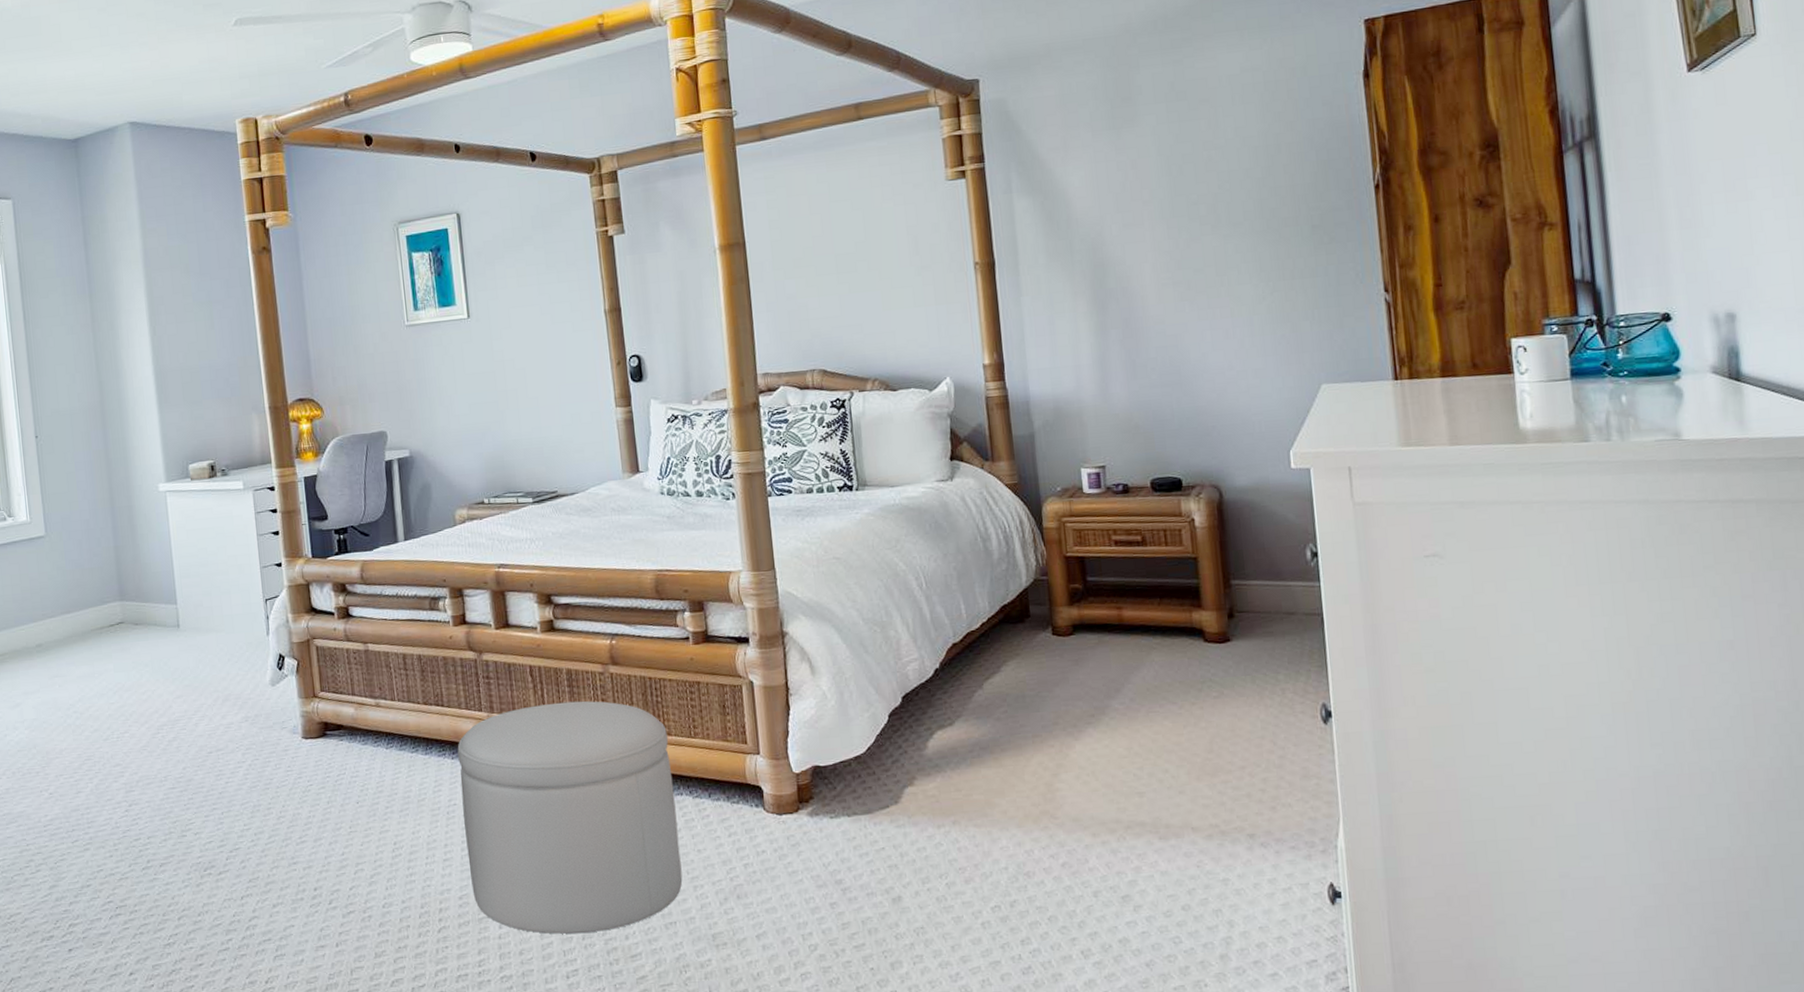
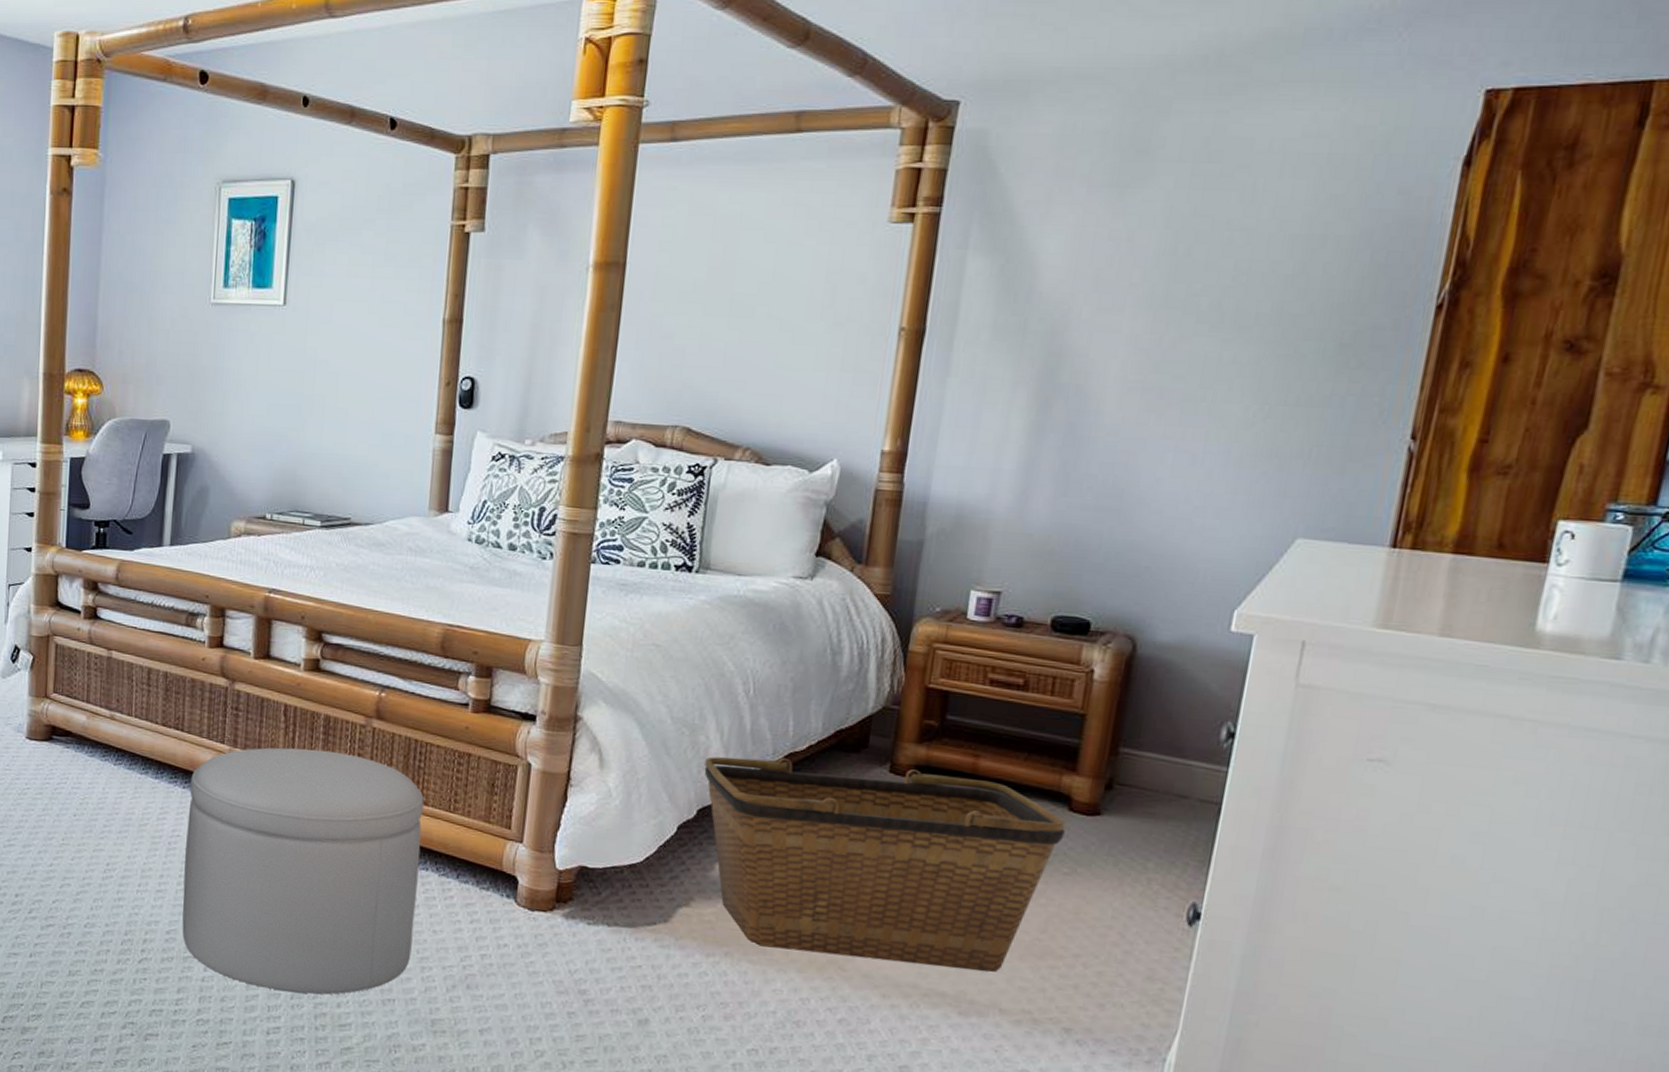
bicycle basket: none [899,628,1206,810] -> present [704,757,1066,972]

